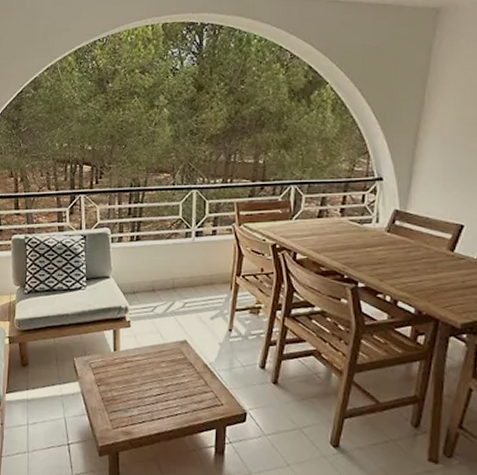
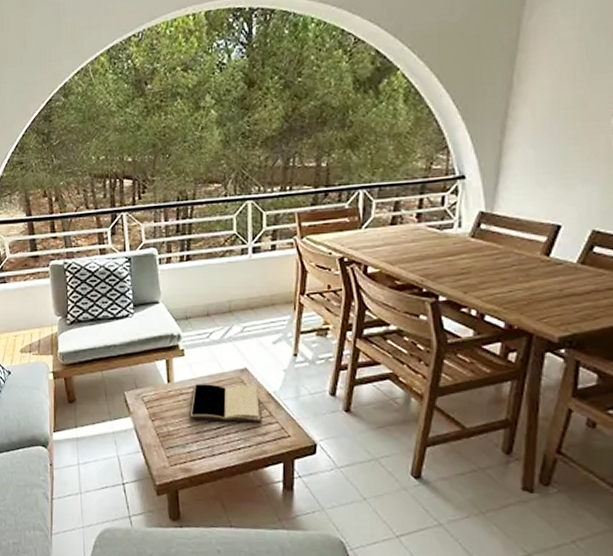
book: none [131,353,198,391] -> present [188,384,262,423]

